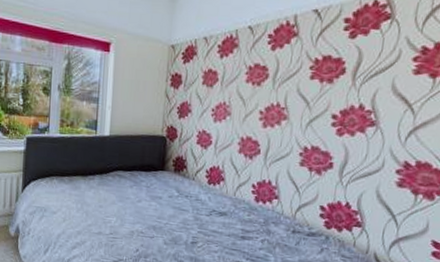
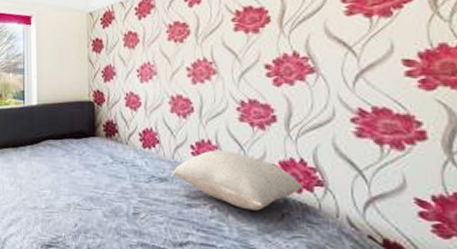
pillow: none [231,190,345,245] -> present [172,149,304,211]

